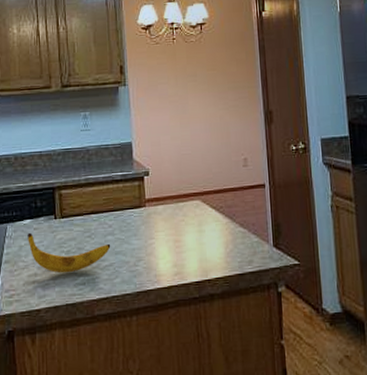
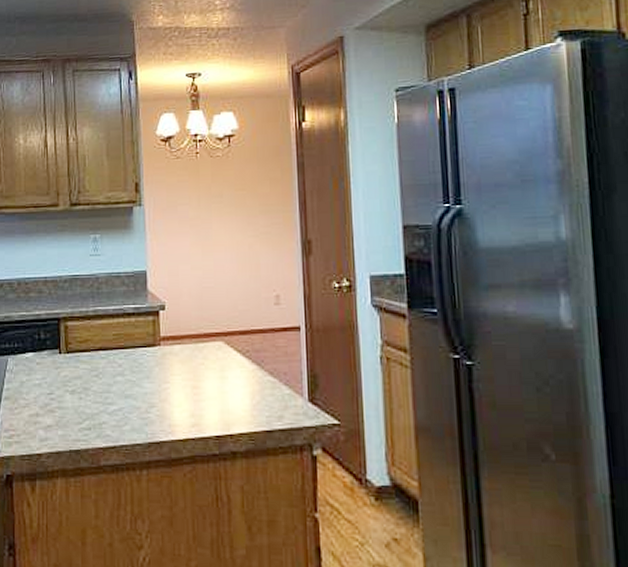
banana: present [27,232,111,274] -> none [30,367,120,415]

